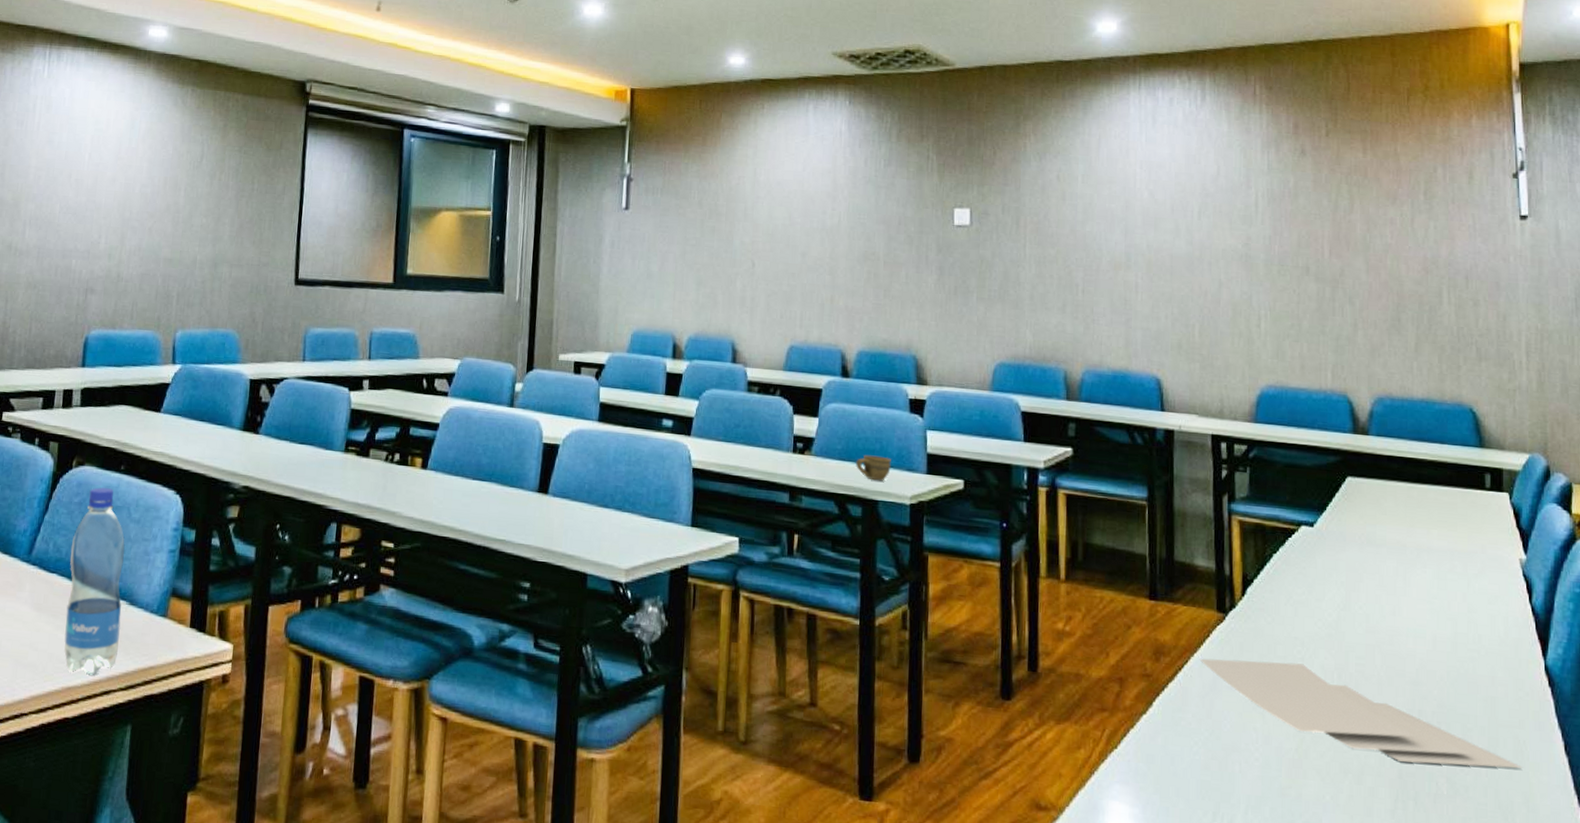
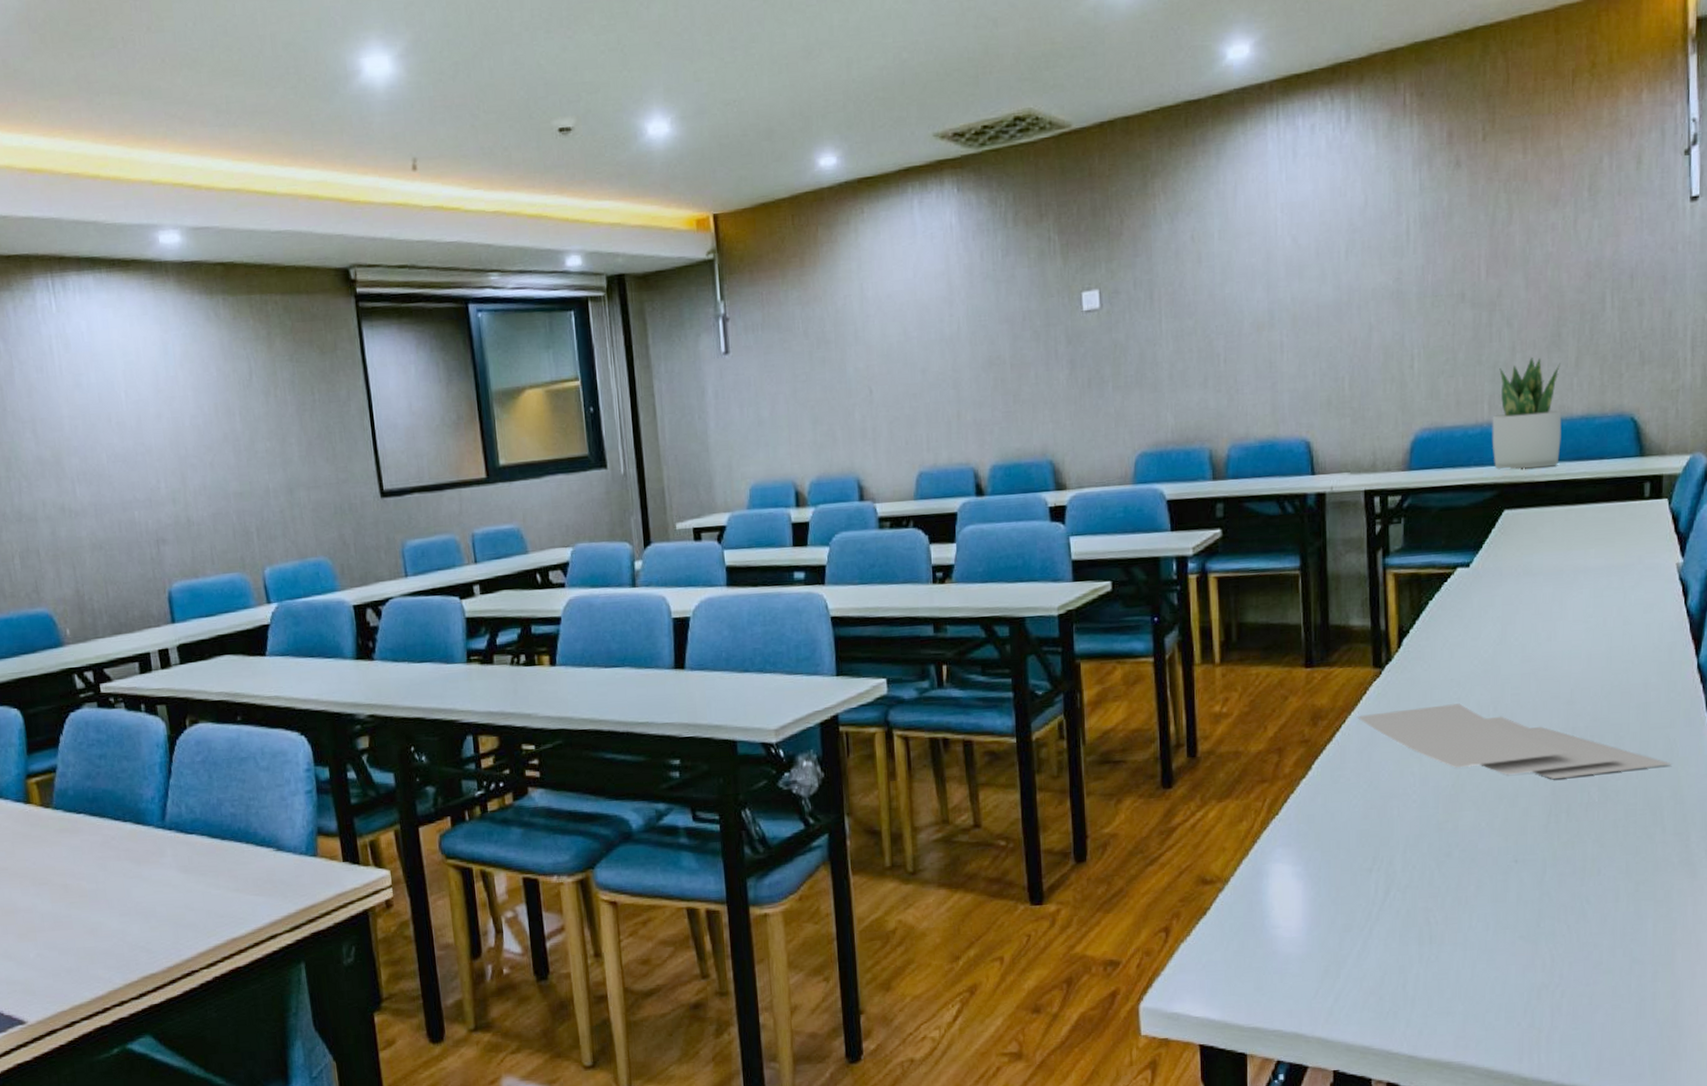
bottle: present [64,486,125,675] -> none [203,741,276,924]
cup: present [856,454,891,481] -> none [999,571,1036,597]
planter: none [1335,336,1403,443] -> present [1492,358,1562,470]

